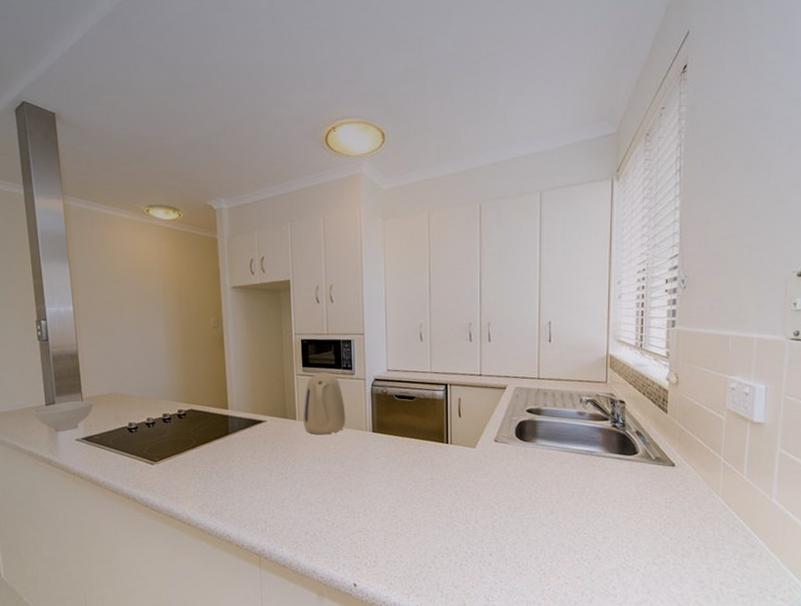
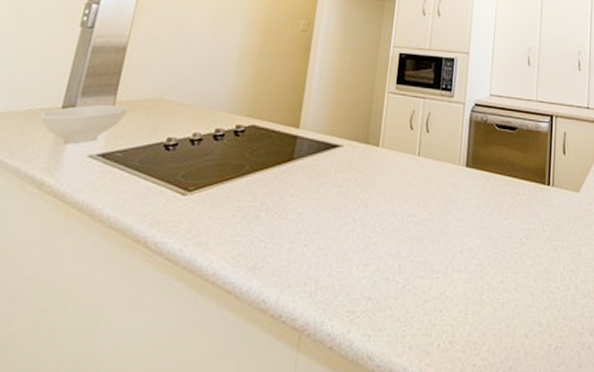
kettle: present [302,372,346,435] -> none [386,92,438,167]

